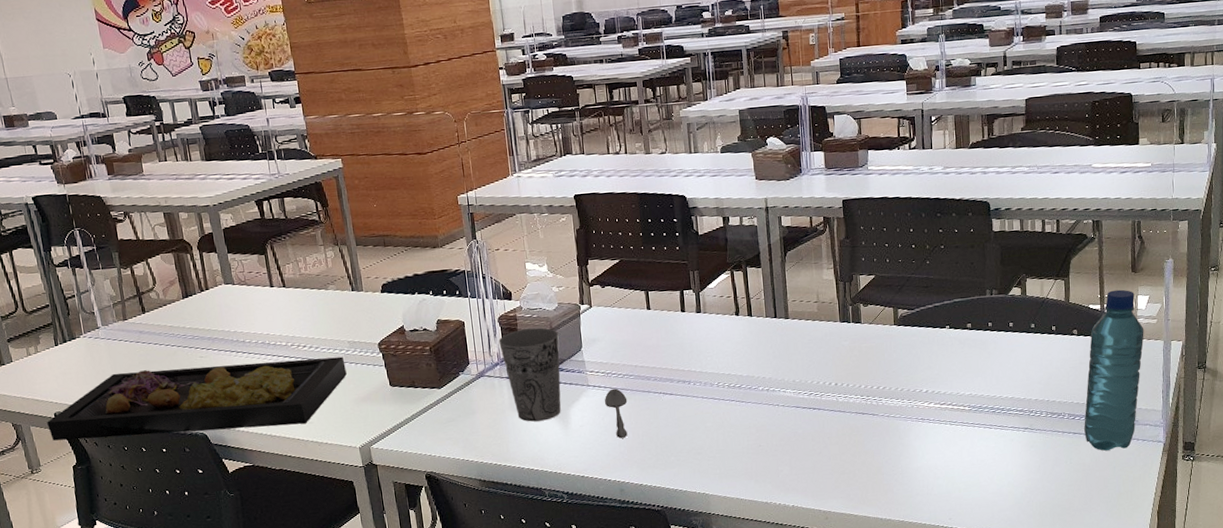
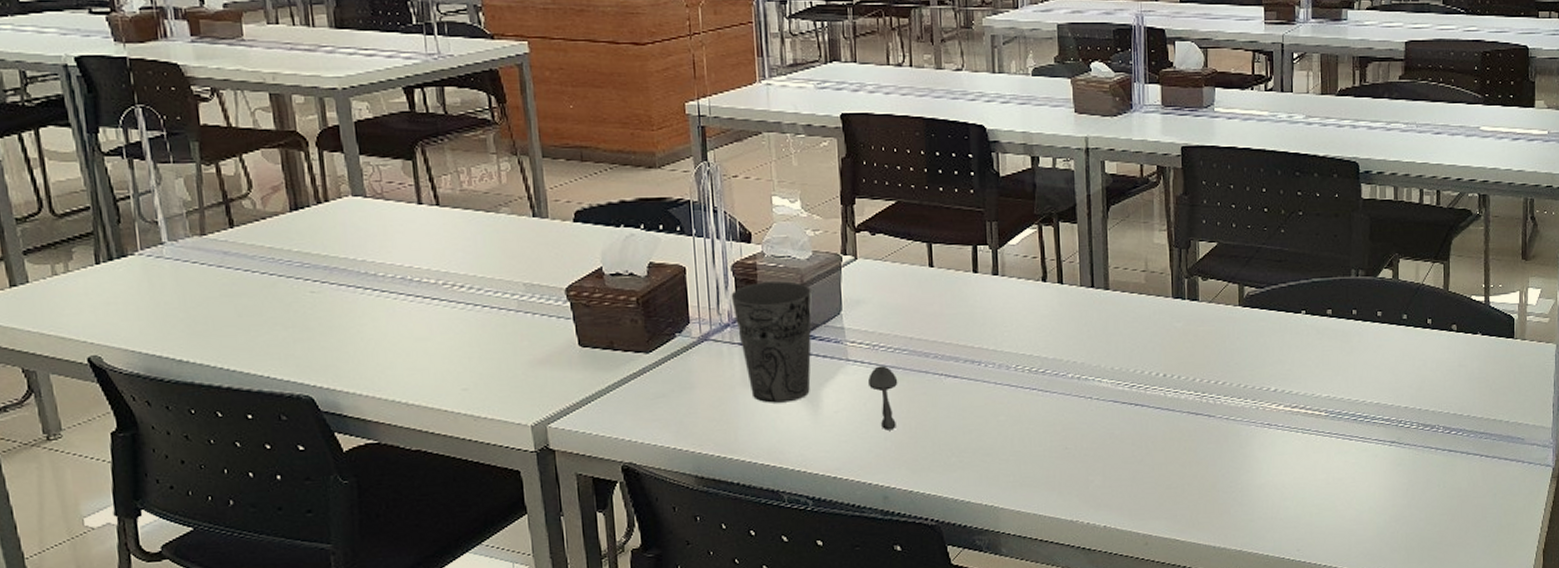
food tray: present [47,356,347,441] -> none [76,303,519,397]
water bottle: present [1084,289,1144,451] -> none [1461,279,1534,474]

